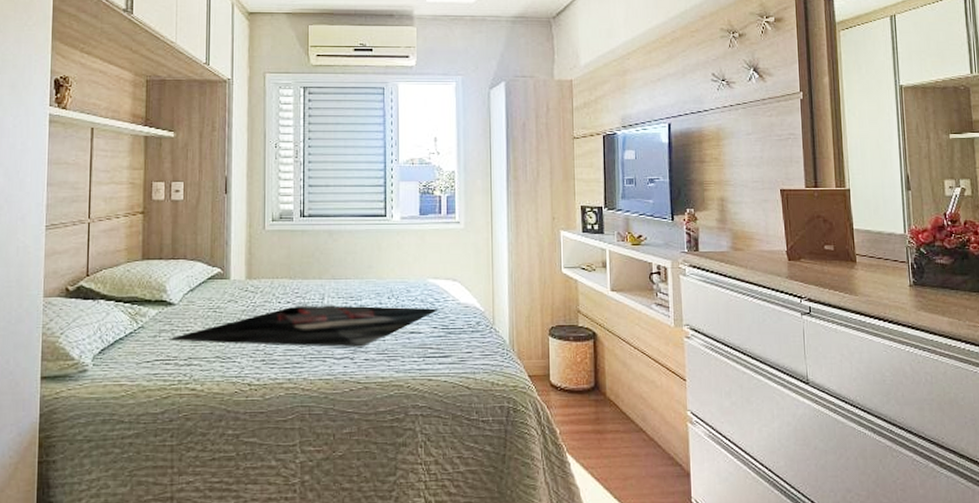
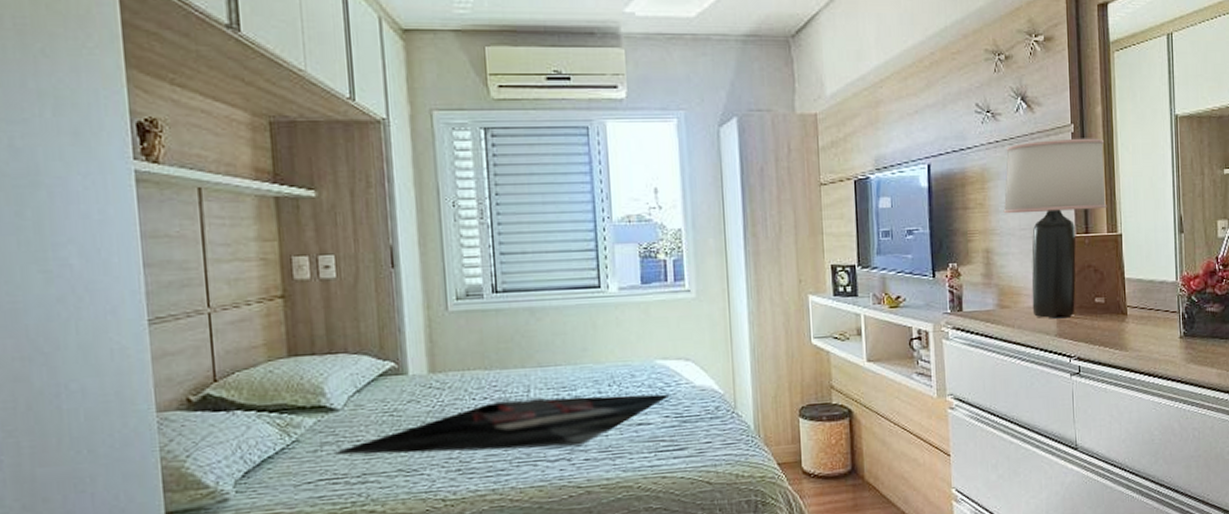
table lamp: none [737,104,835,262] -> present [1003,138,1107,319]

